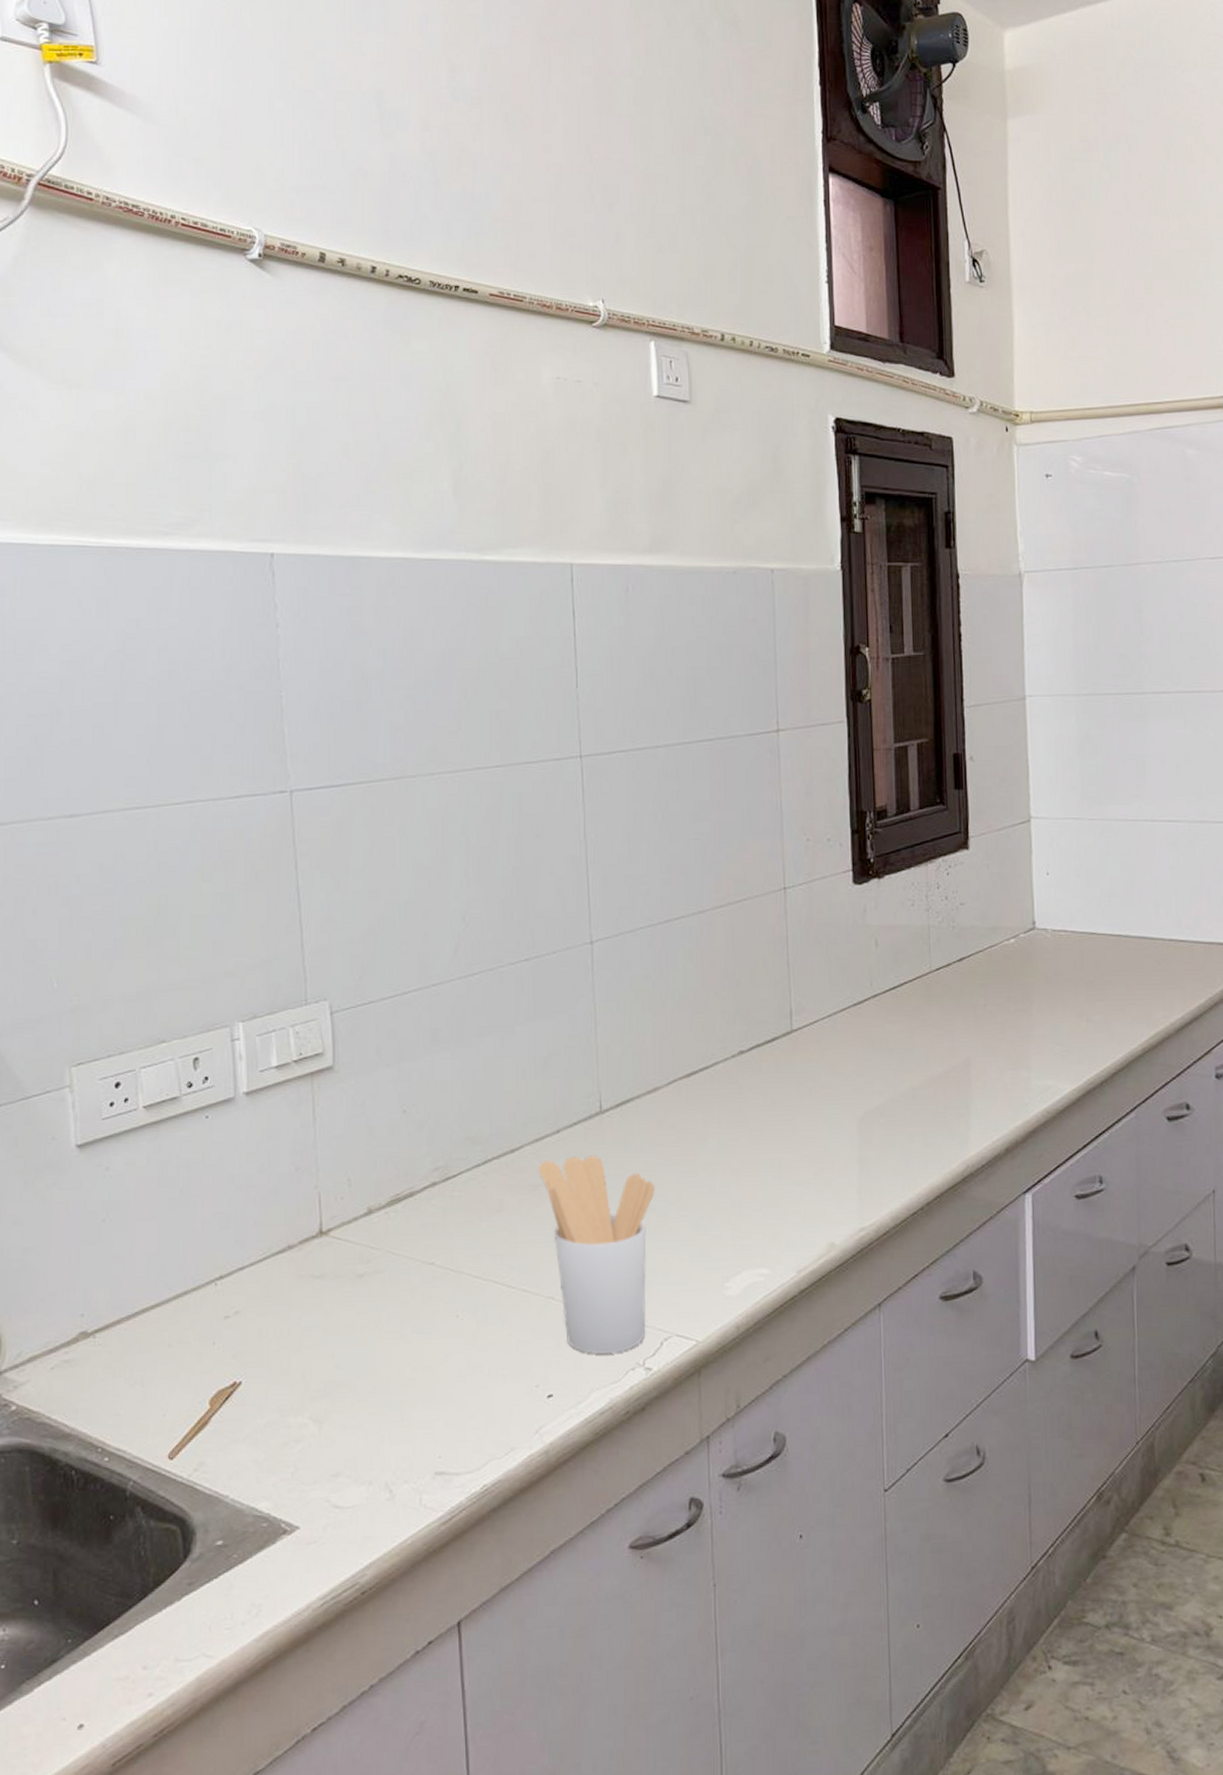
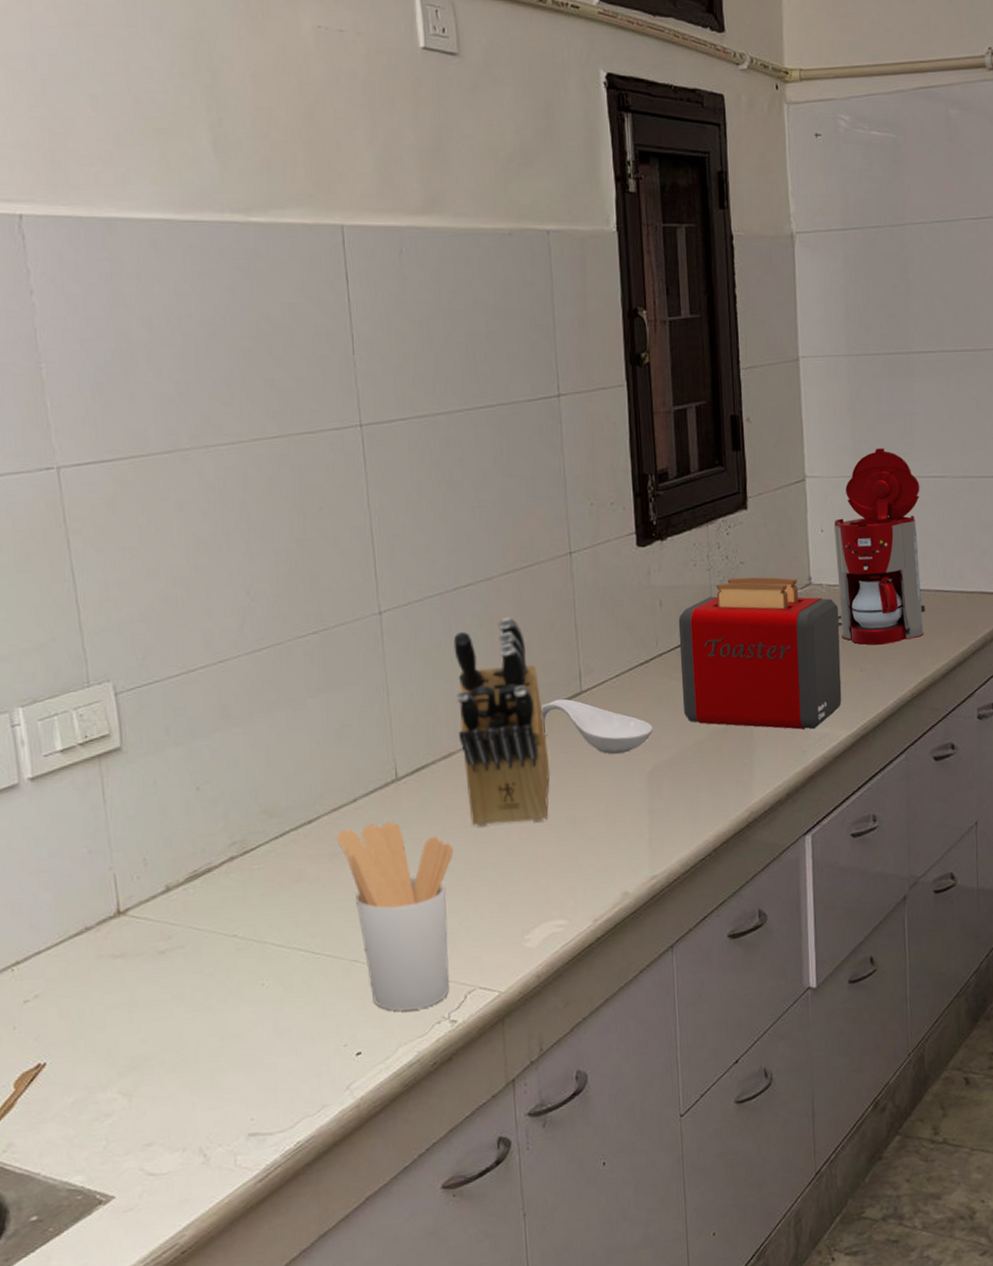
knife block: none [663,951,756,1166] -> present [453,616,550,827]
spoon rest: none [749,1037,865,1097] -> present [540,698,653,754]
toaster: none [894,919,1067,1081] -> present [678,577,842,730]
coffee maker: none [1060,790,1159,995] -> present [833,448,926,646]

